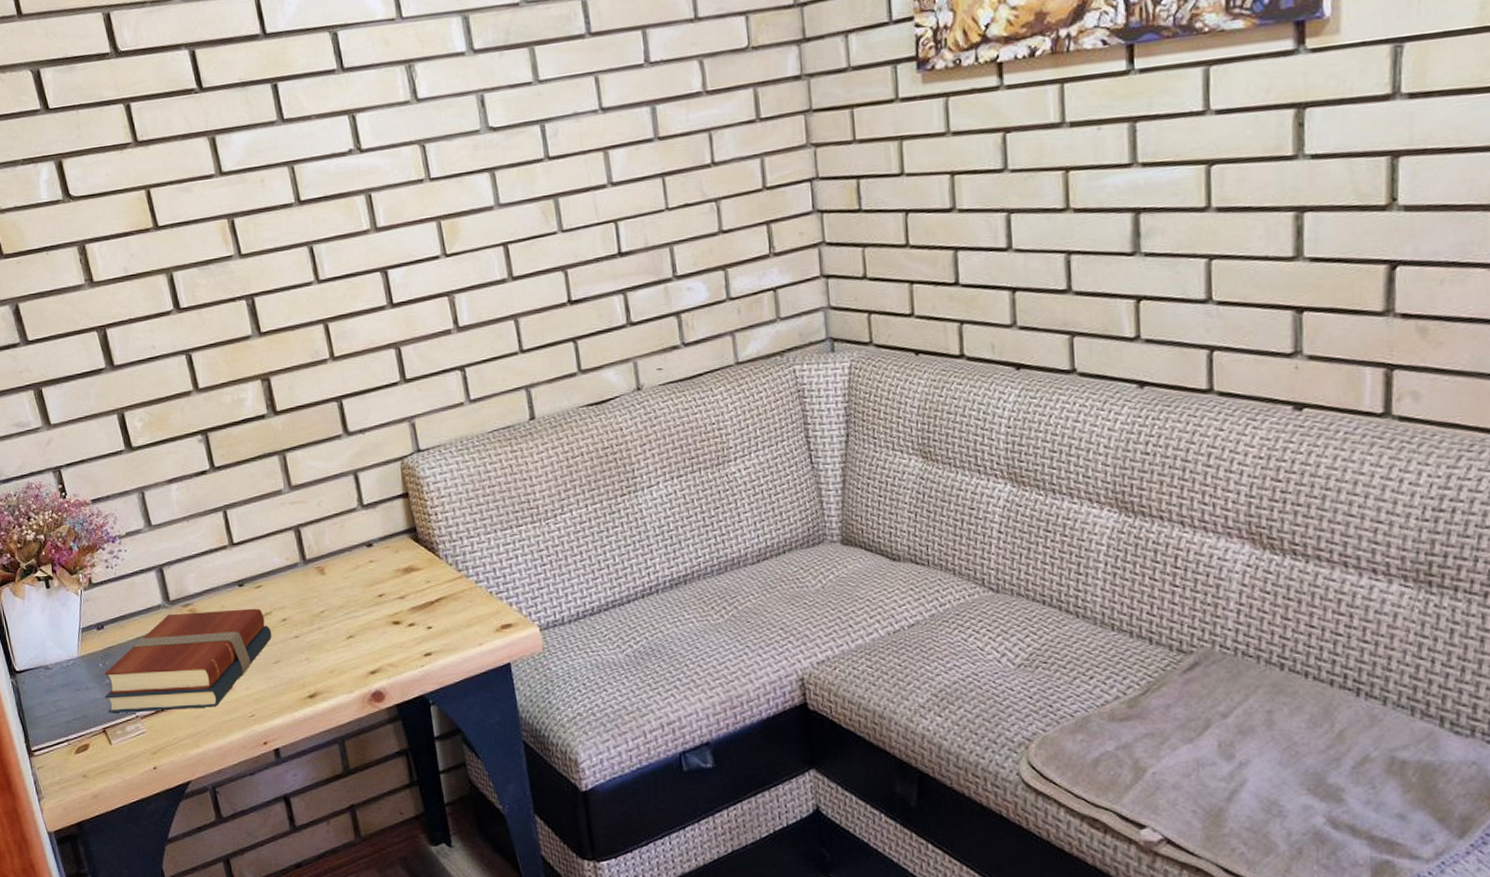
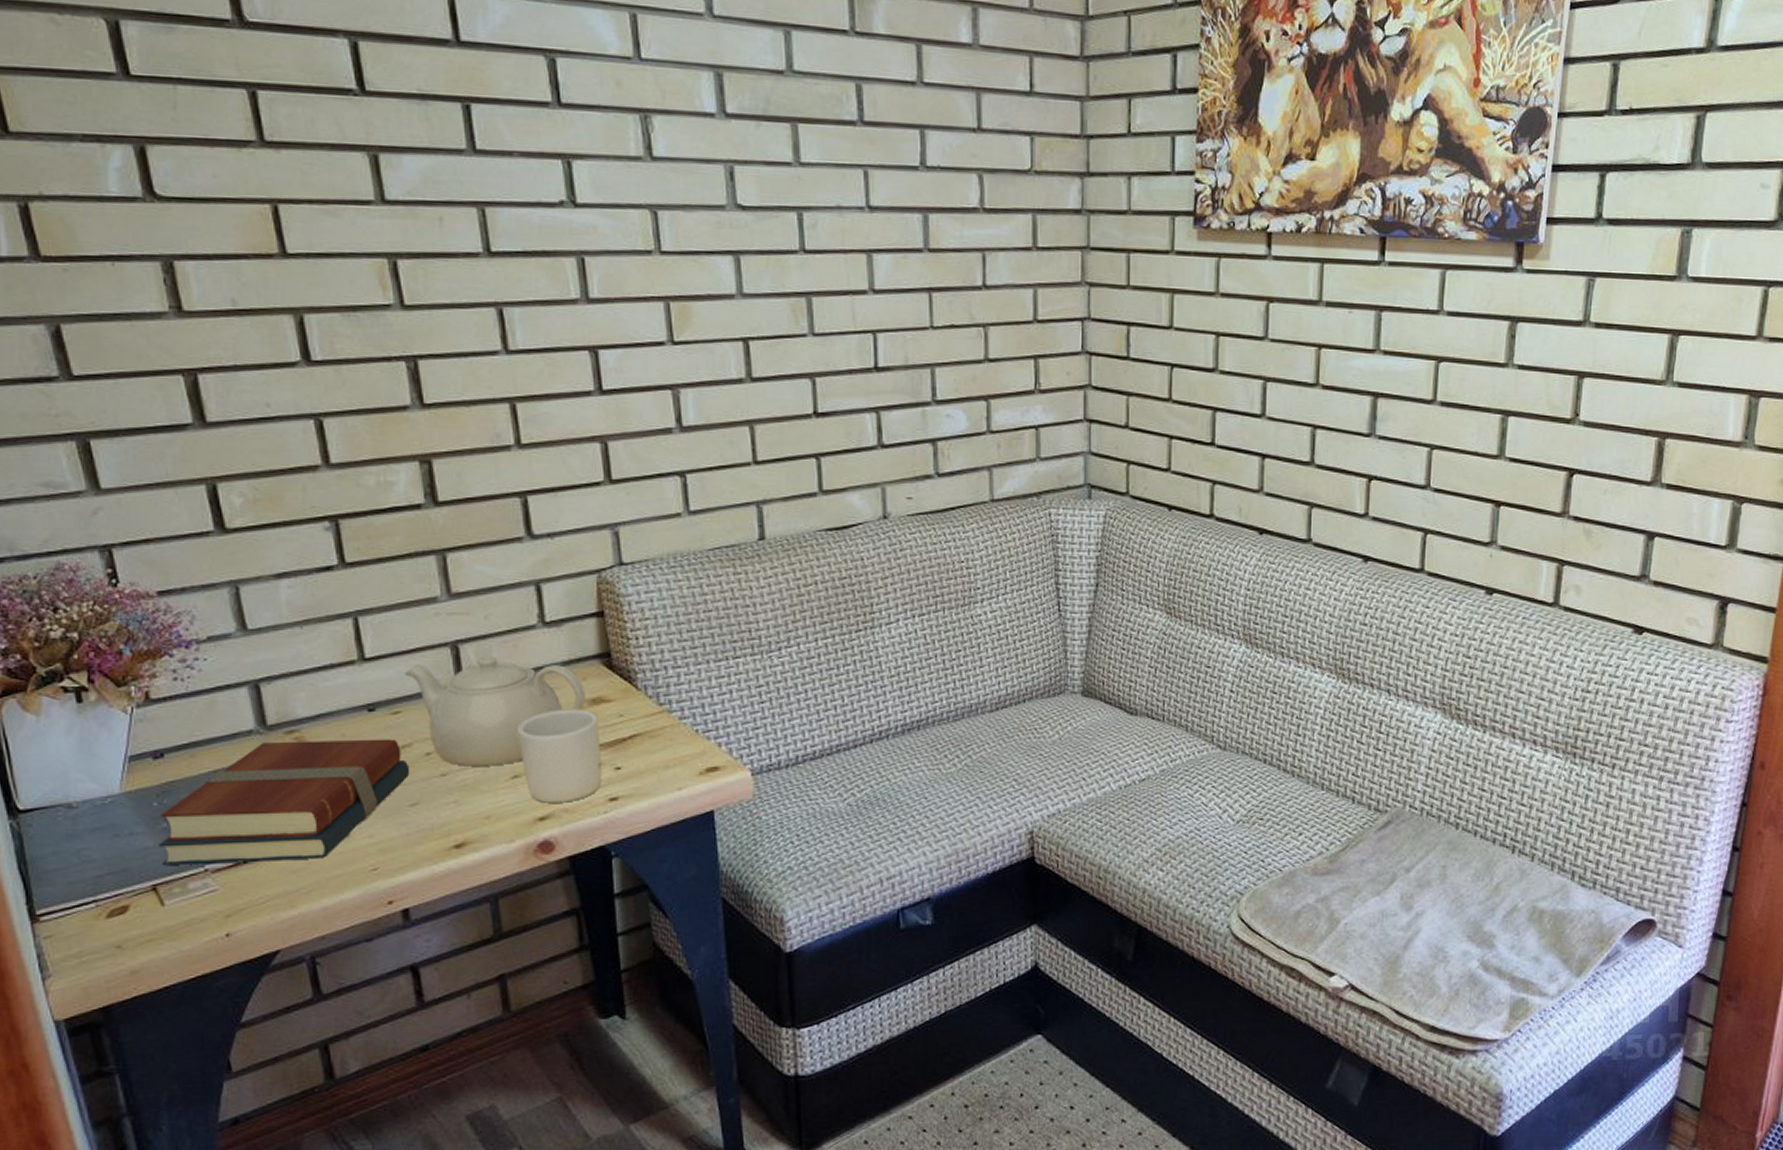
teapot: none [262,536,399,629] -> present [404,655,585,766]
mug: none [348,577,418,659] -> present [517,709,603,803]

